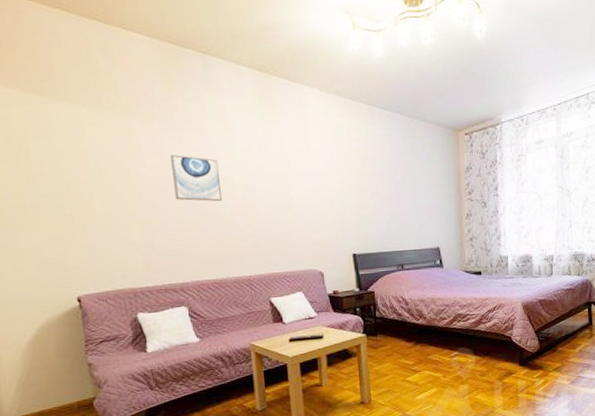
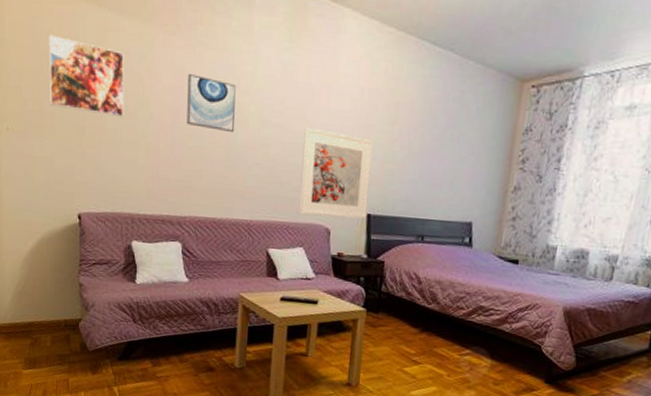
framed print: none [21,133,112,202] -> present [48,35,125,117]
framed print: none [285,188,352,264] -> present [298,127,374,219]

